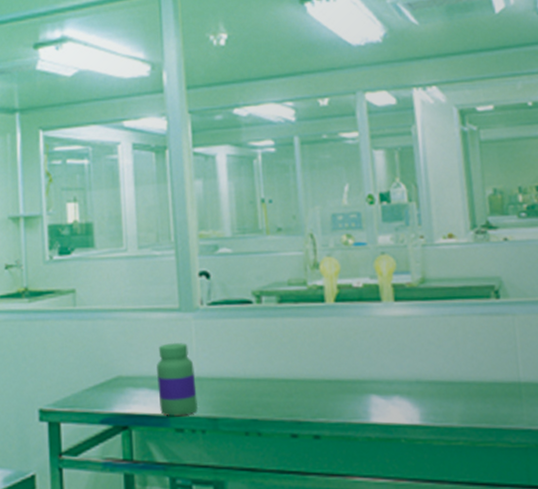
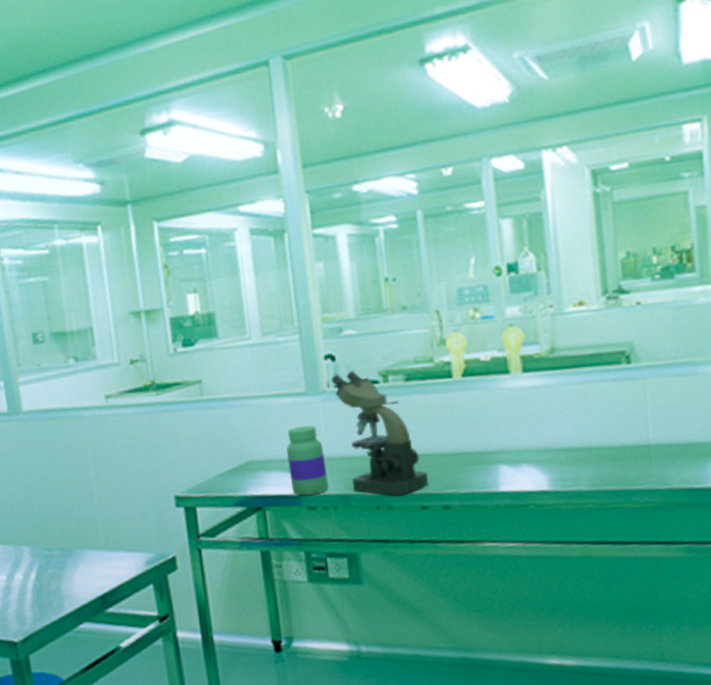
microscope: none [205,290,299,423] -> present [331,371,428,496]

